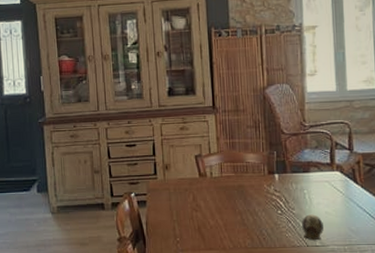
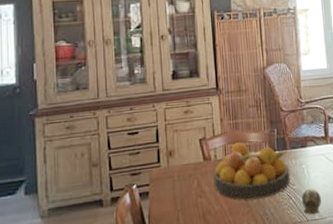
fruit bowl: none [209,162,290,219] -> present [213,142,290,200]

